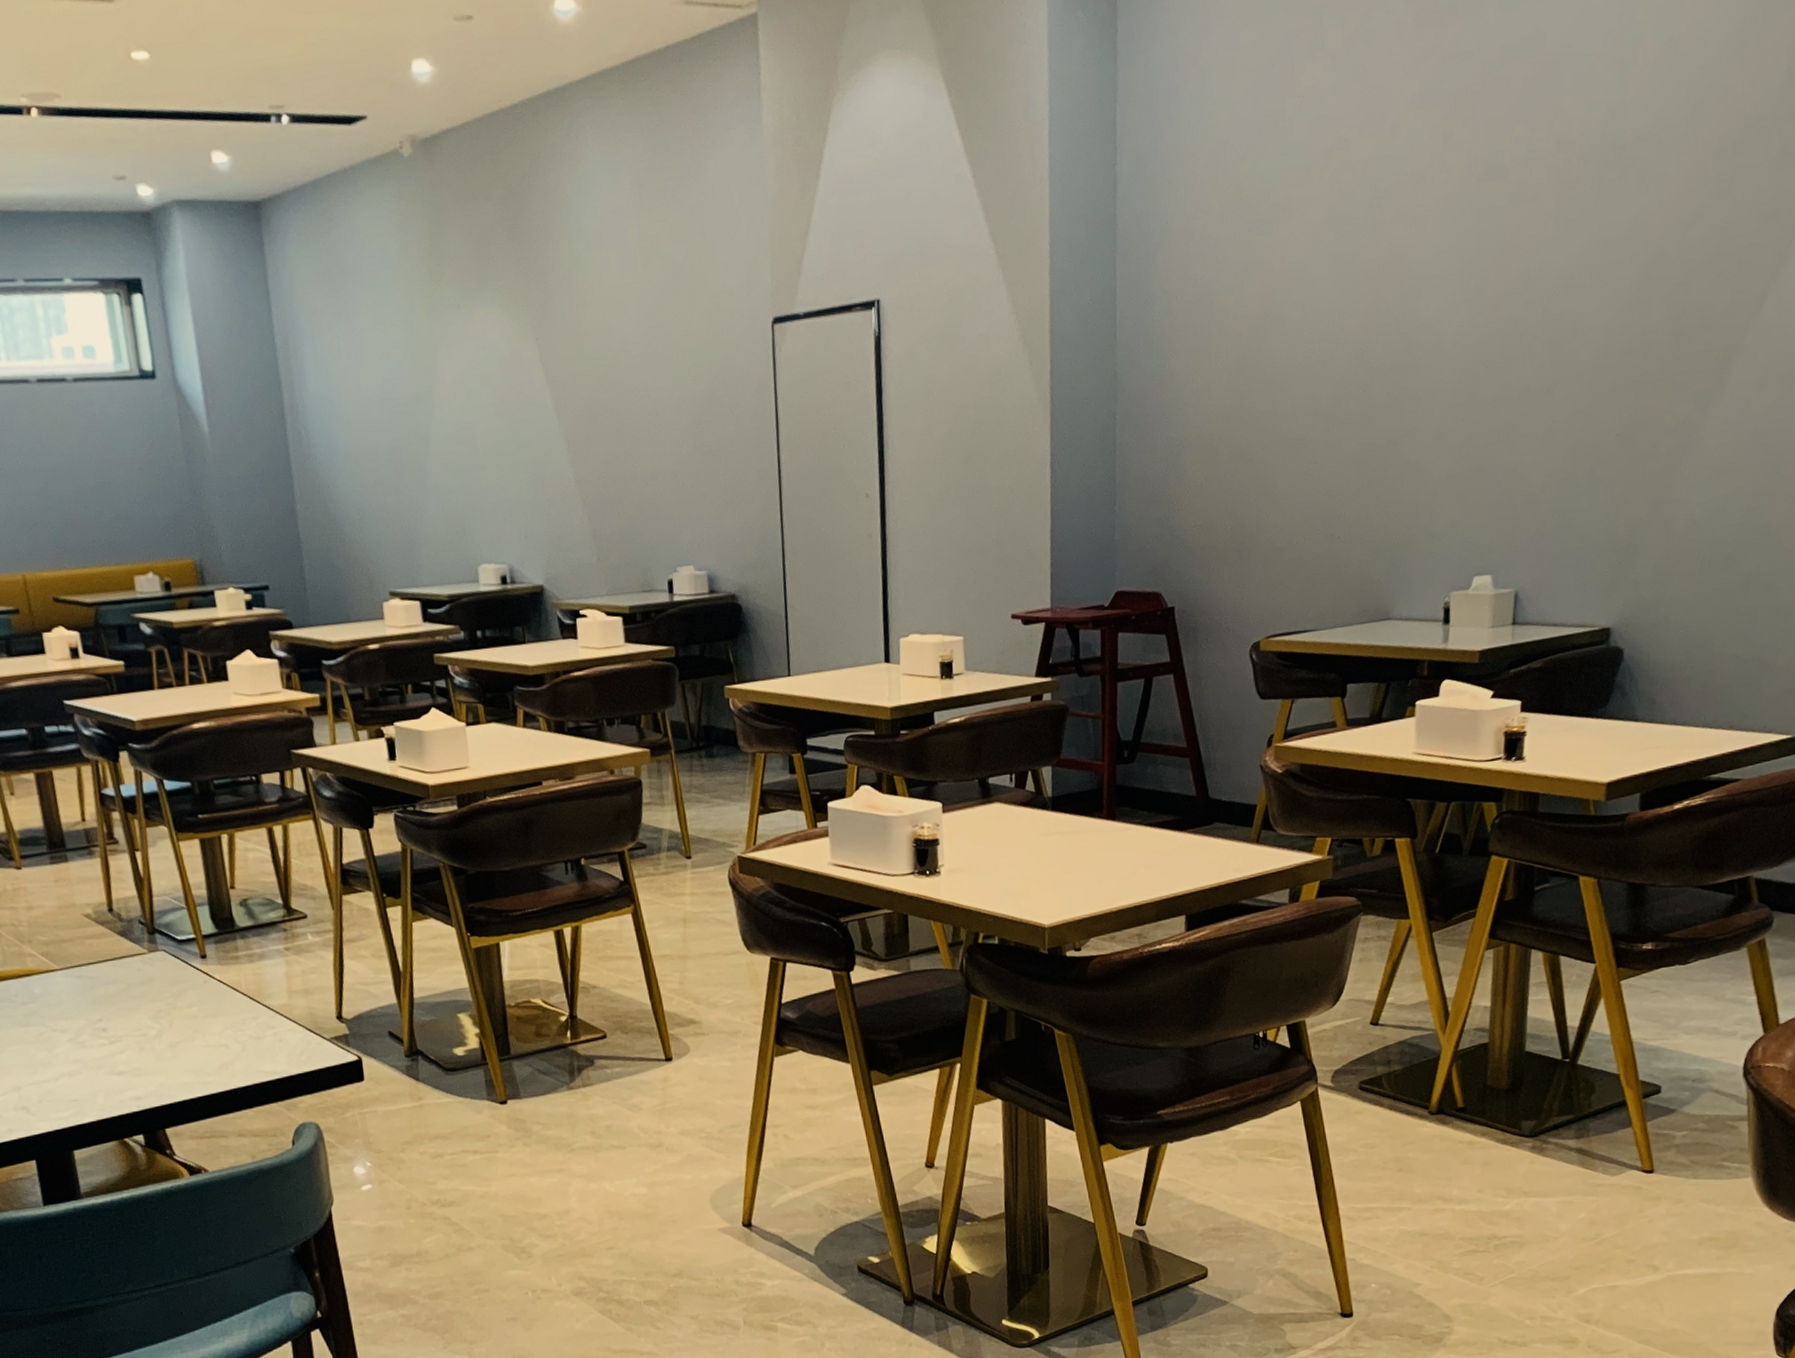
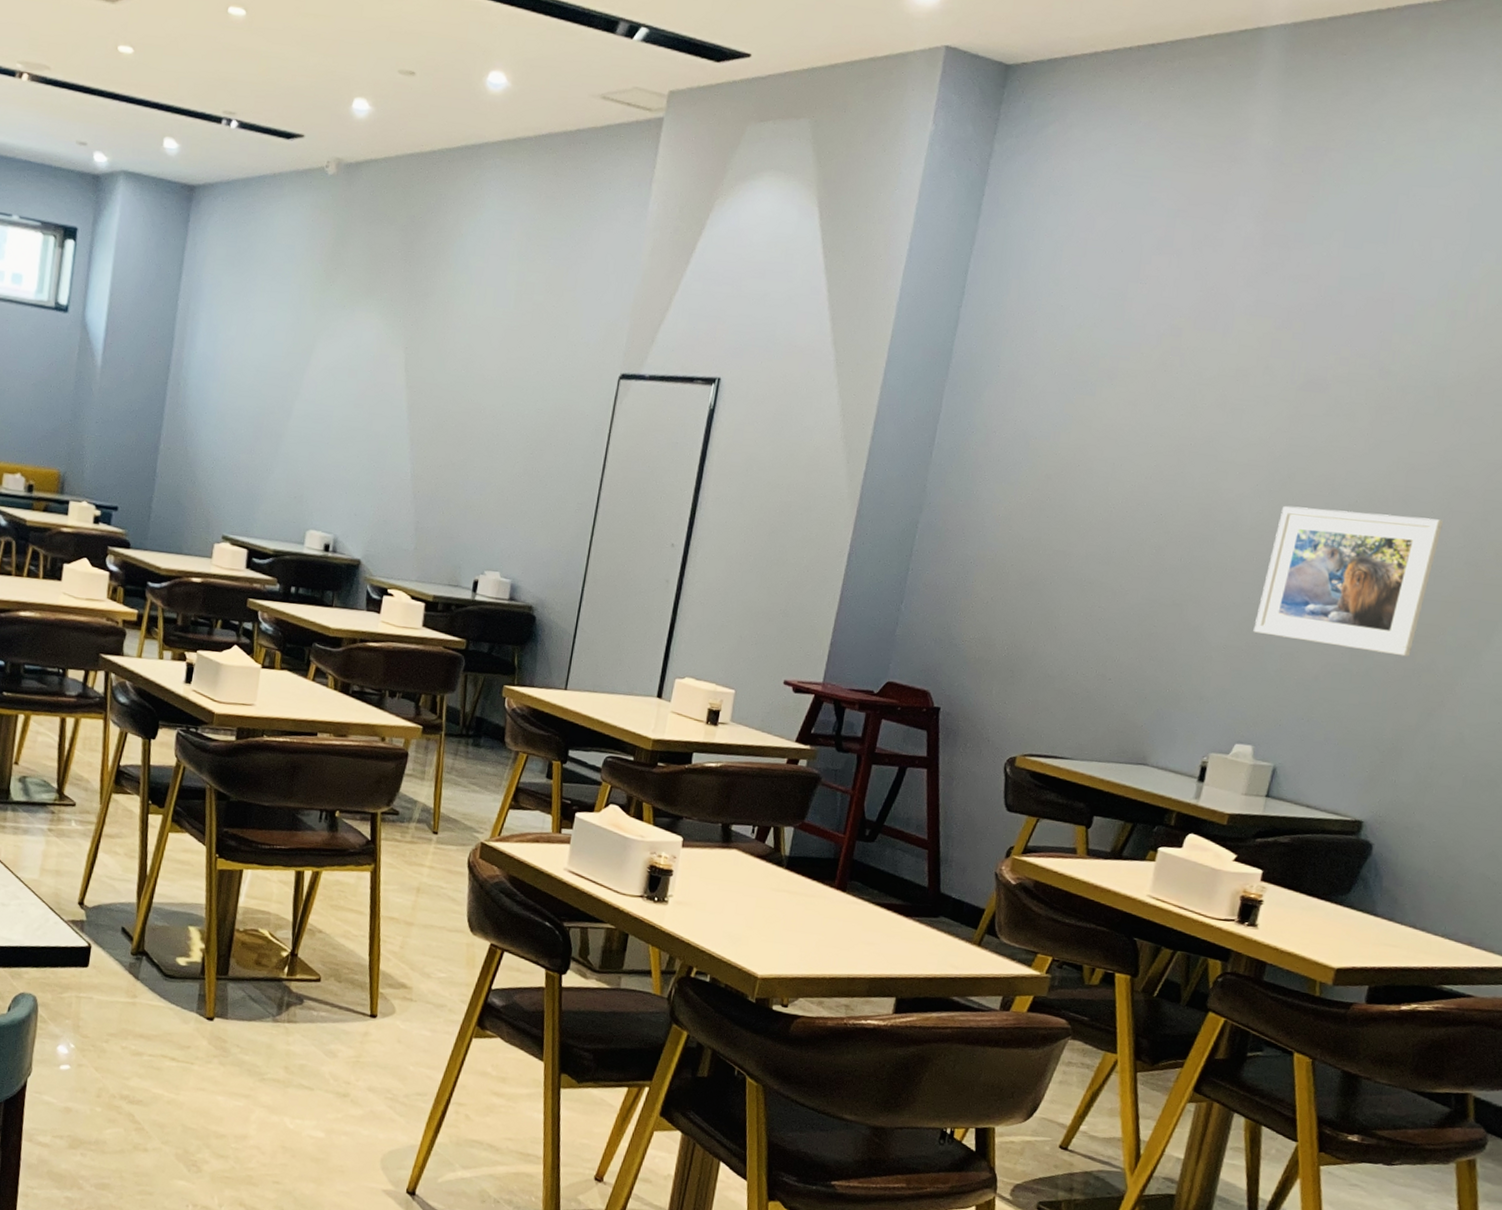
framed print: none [1473,292,1644,455] -> present [1253,505,1443,657]

